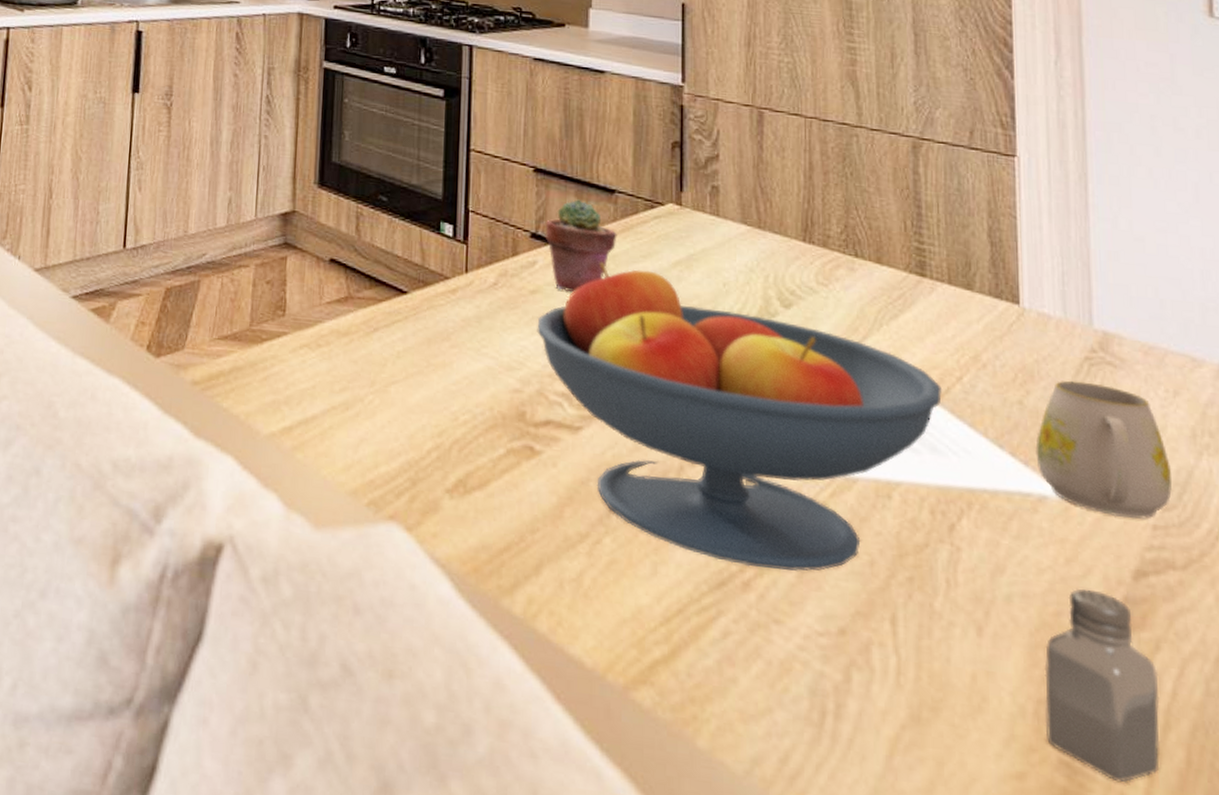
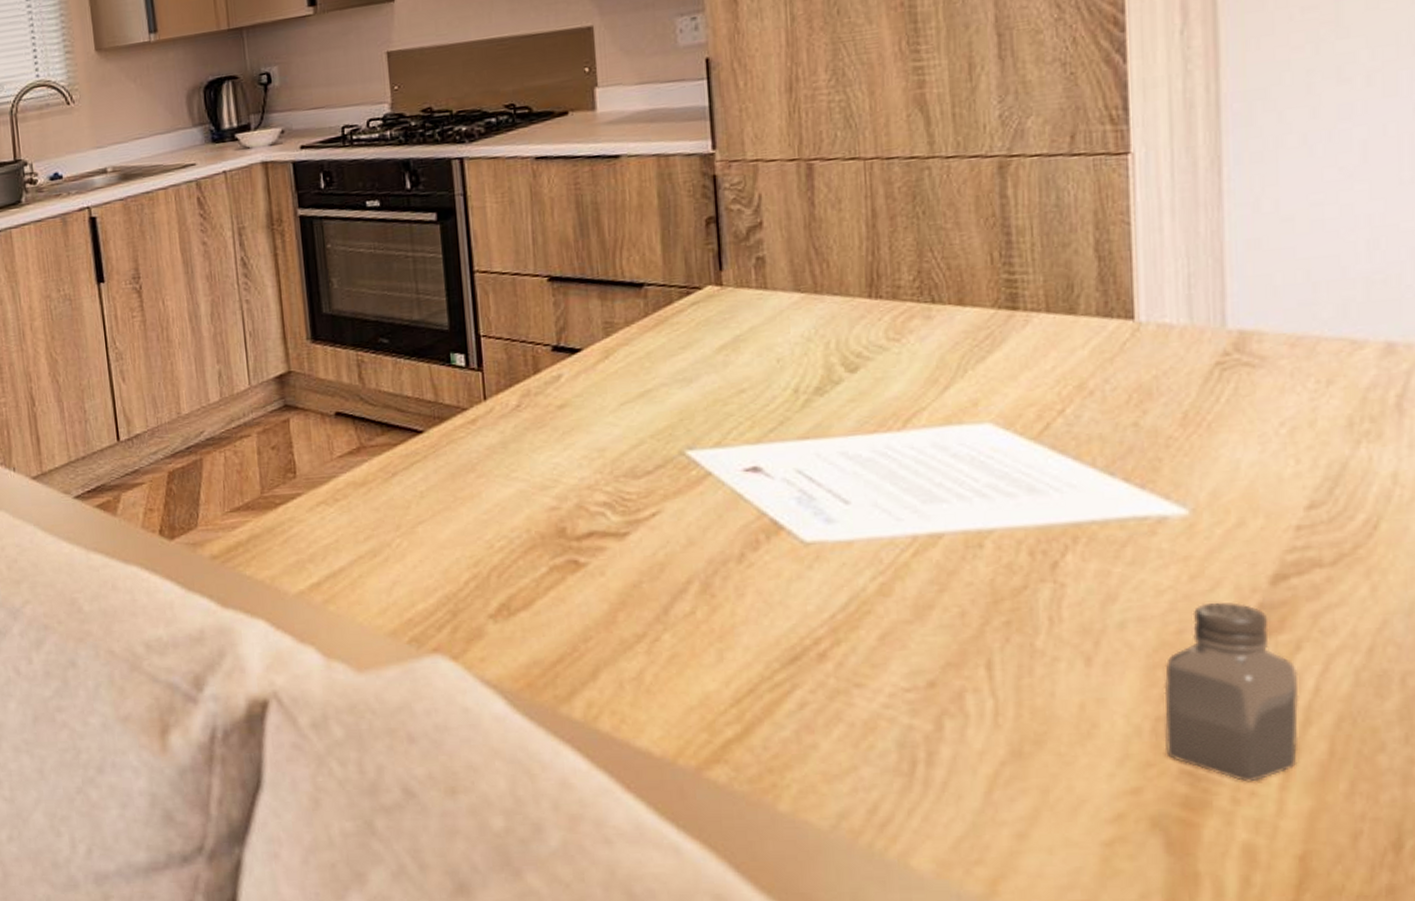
fruit bowl: present [537,262,943,571] -> none [568,361,1042,638]
potted succulent: present [545,199,617,293] -> none [567,301,651,400]
mug: present [1035,380,1173,519] -> none [1154,388,1322,525]

